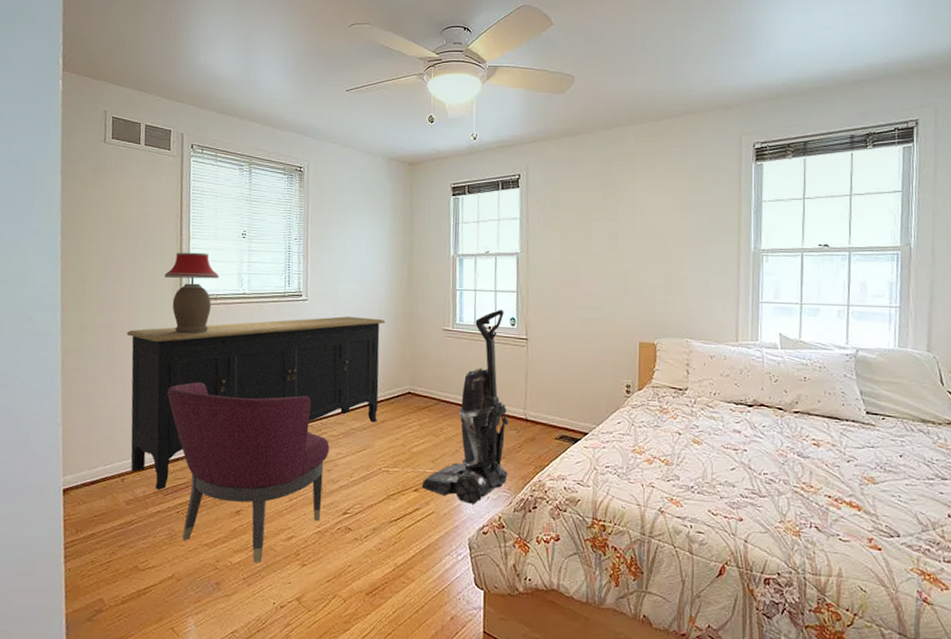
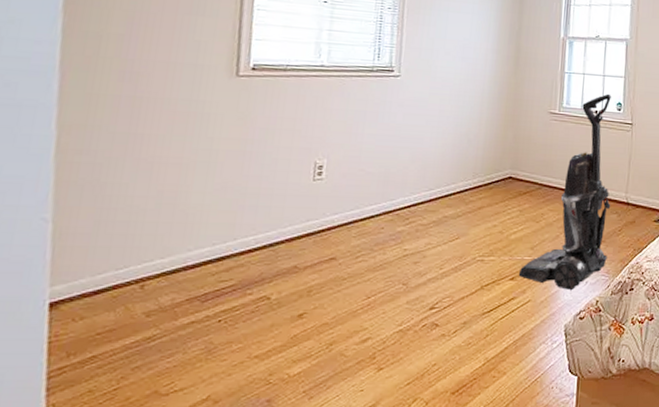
sideboard: present [126,316,385,490] -> none [155,95,488,296]
table lamp: present [165,252,219,333] -> none [217,12,291,109]
chair: present [167,382,330,563] -> none [213,166,418,373]

